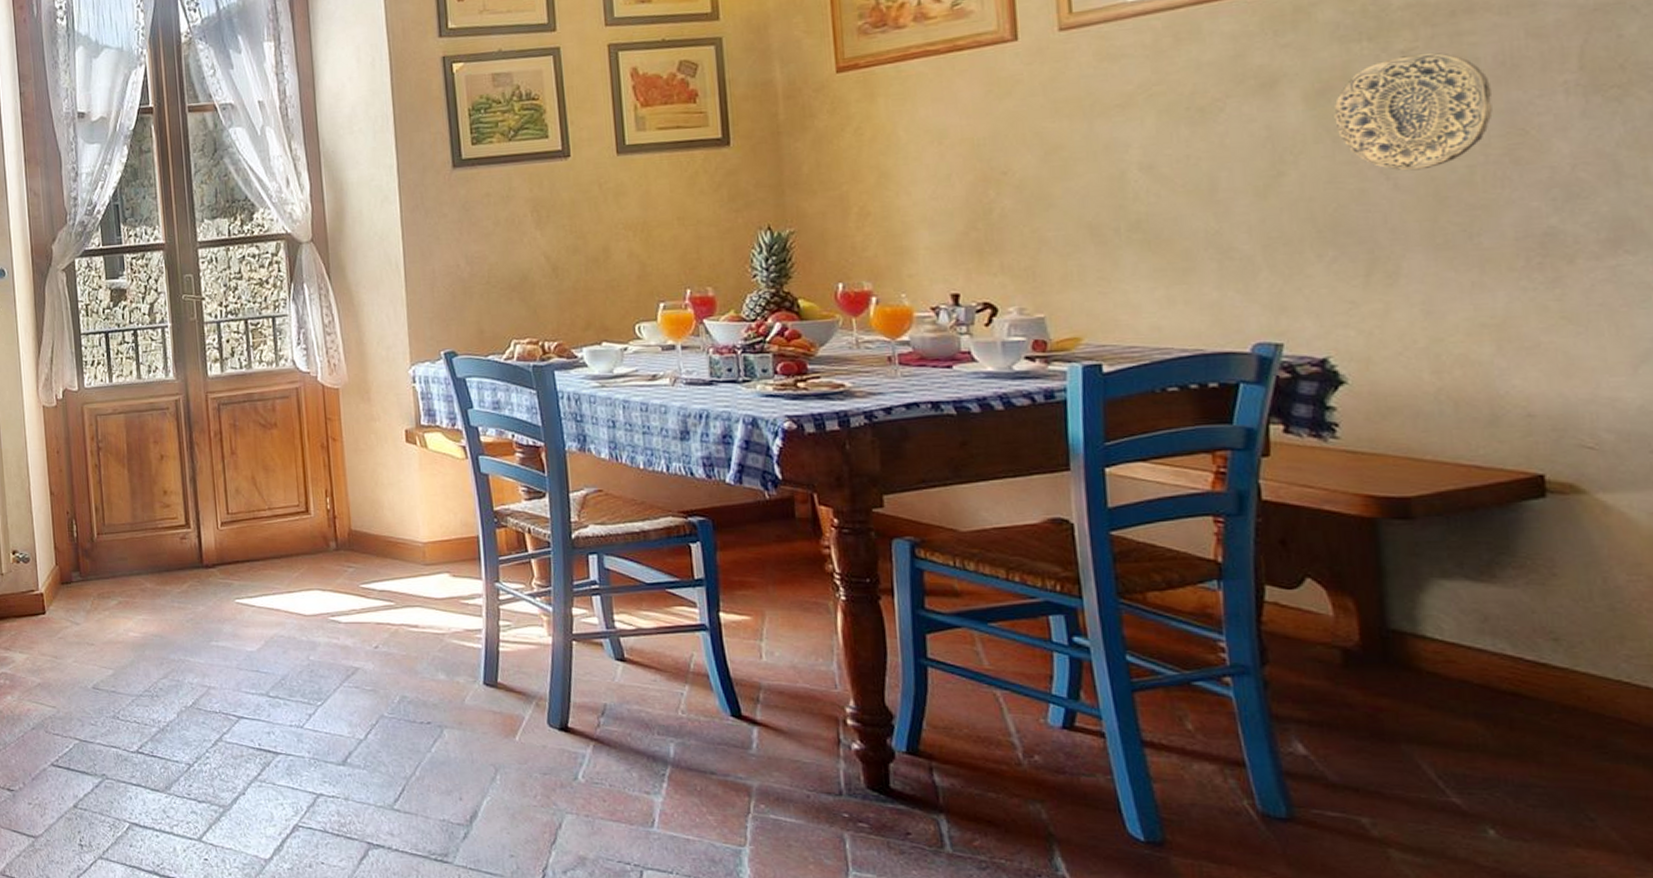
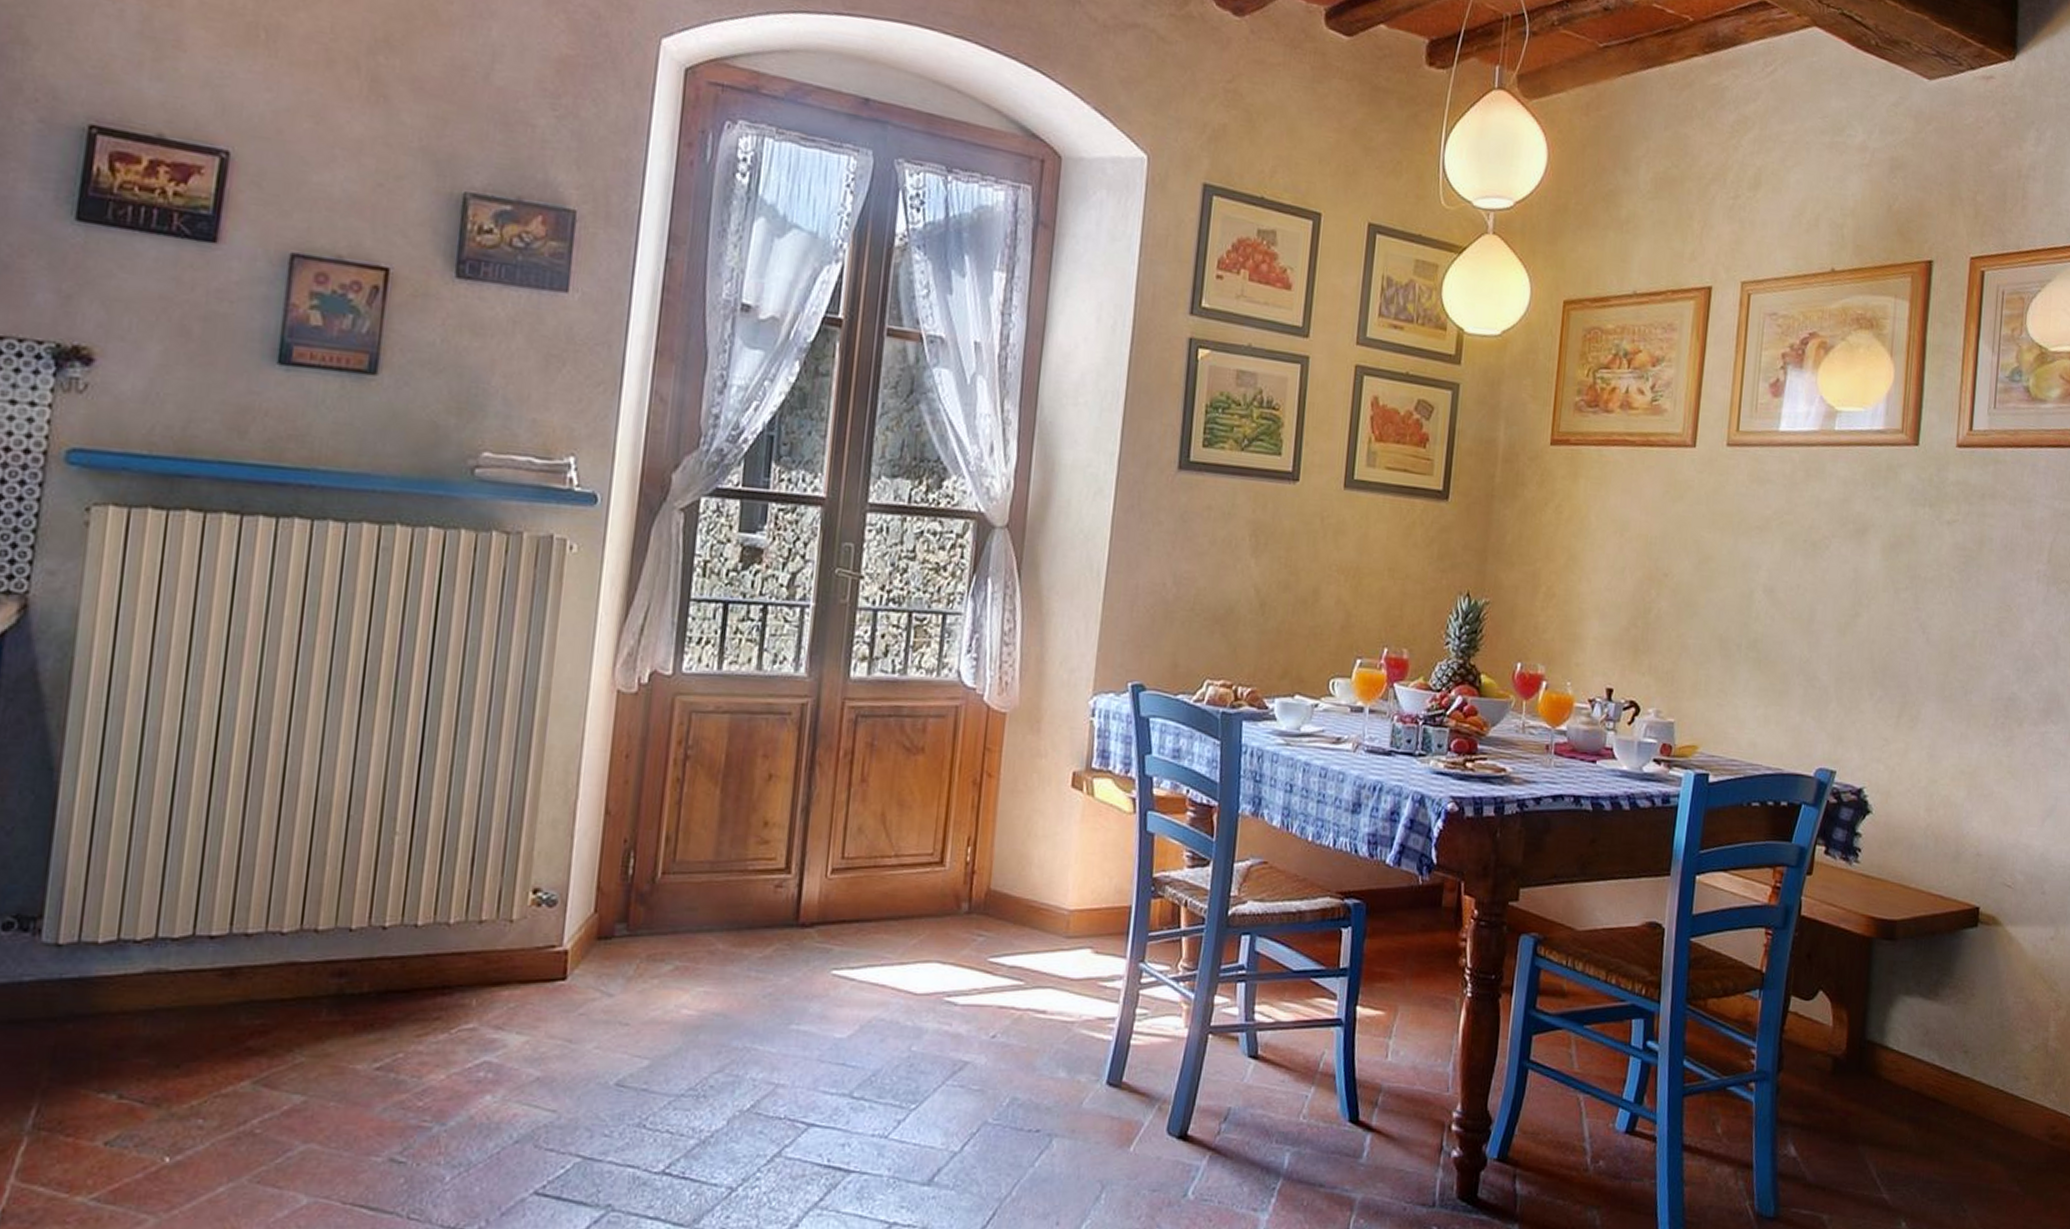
decorative plate: present [1334,52,1493,171] -> none [1898,525,1997,629]

